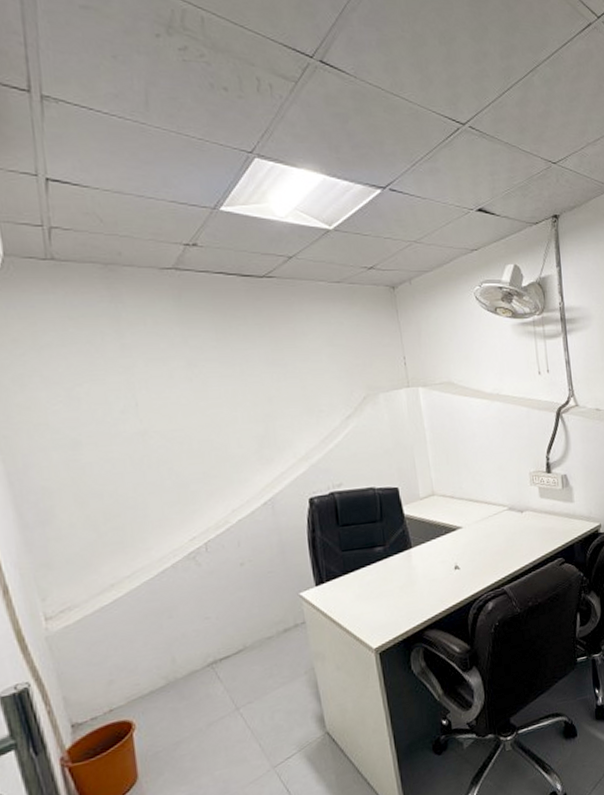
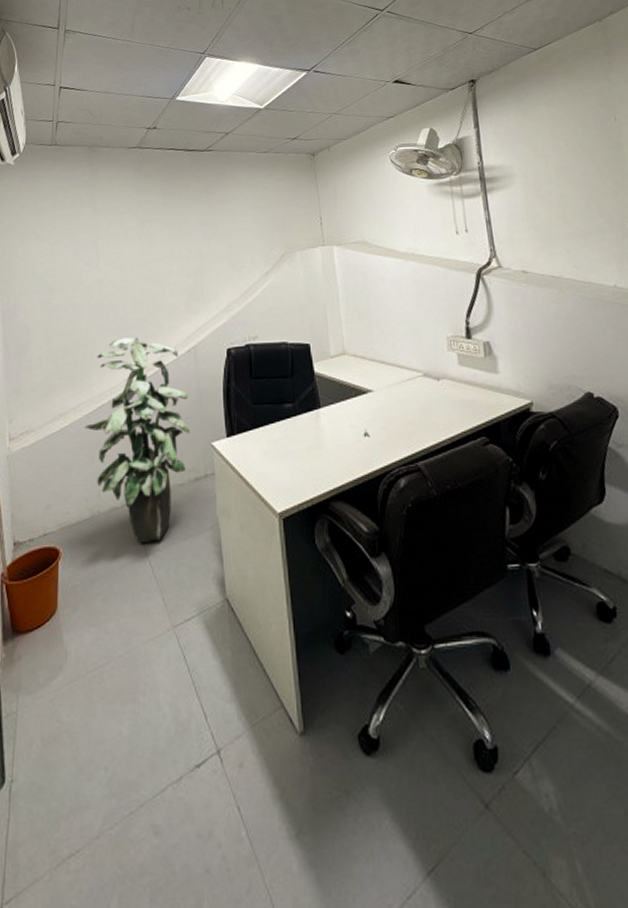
indoor plant: none [145,493,275,700] -> present [84,337,191,544]

